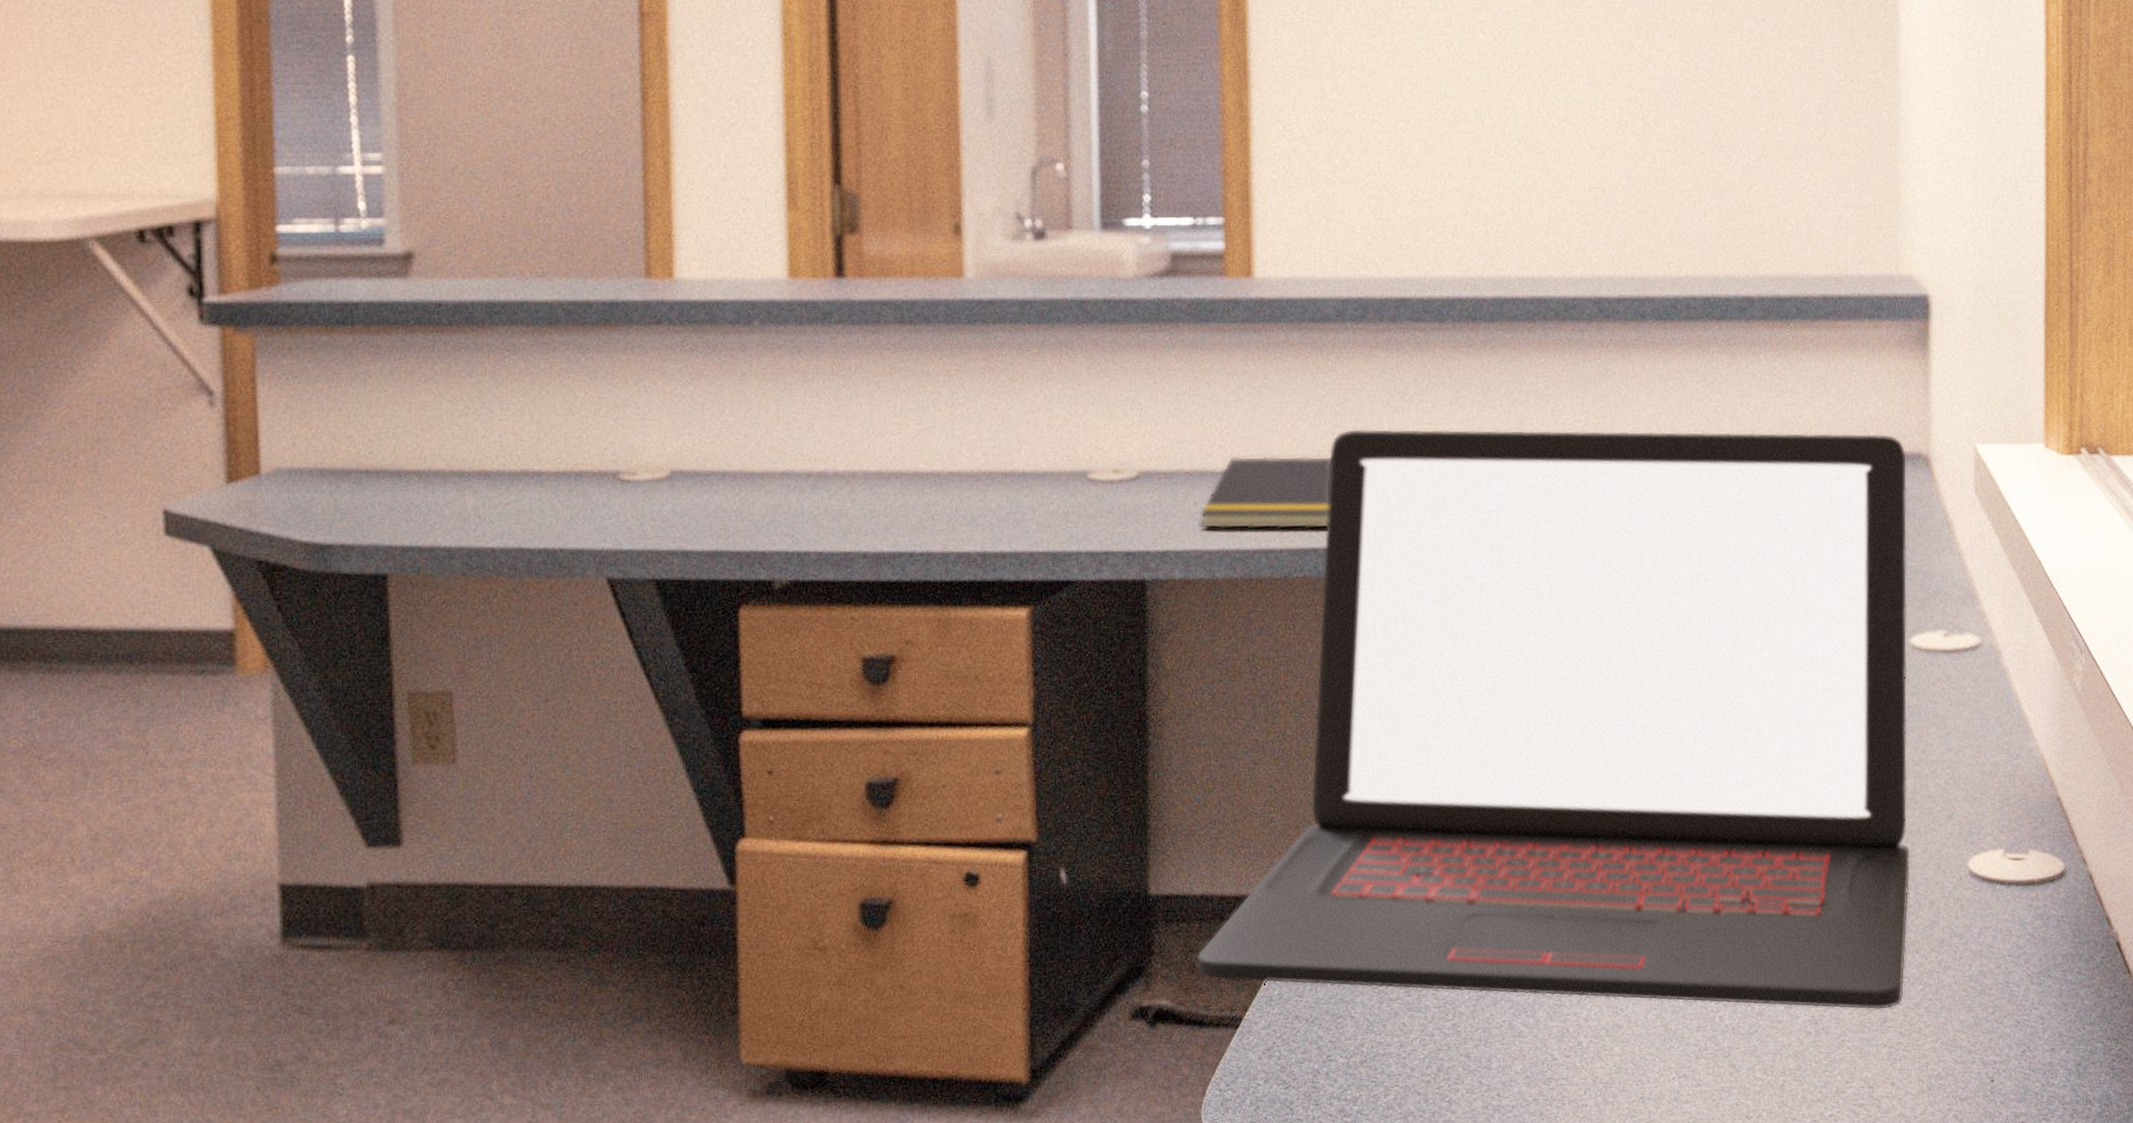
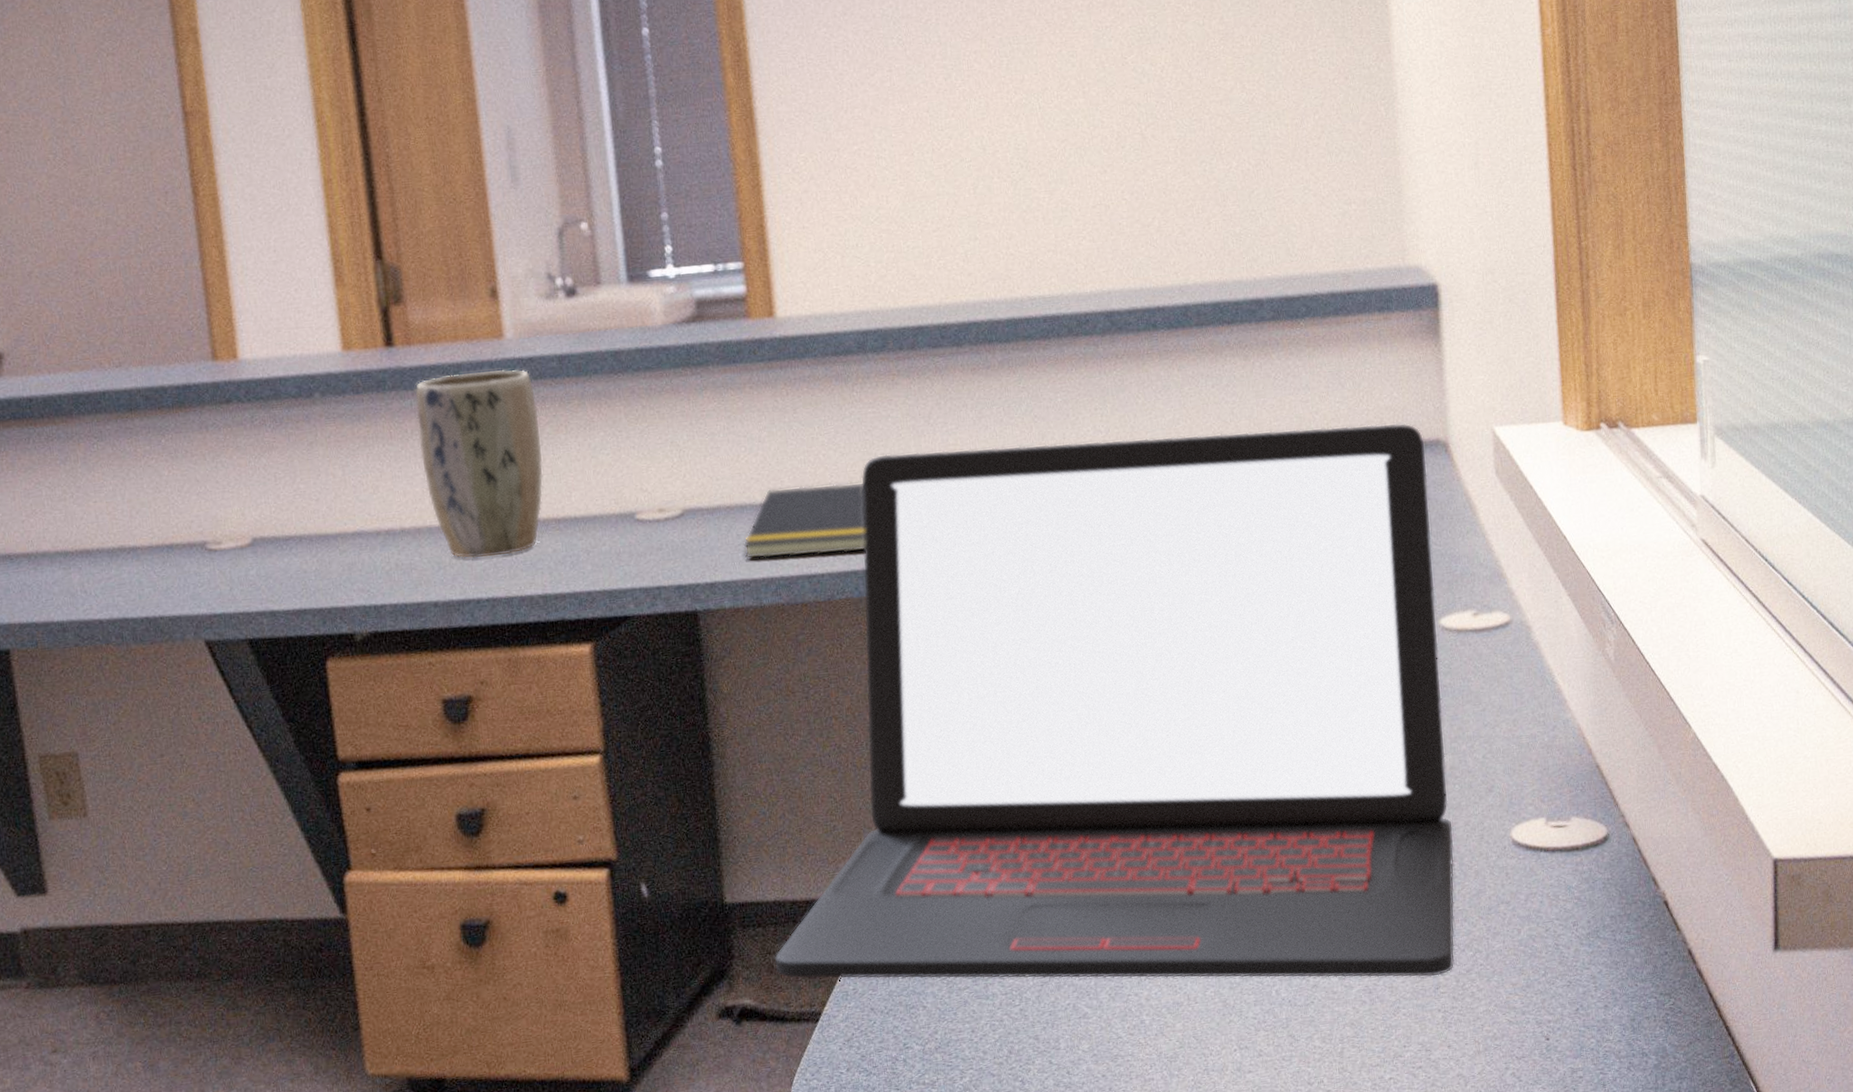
plant pot: none [862,310,993,509] -> present [415,369,543,559]

